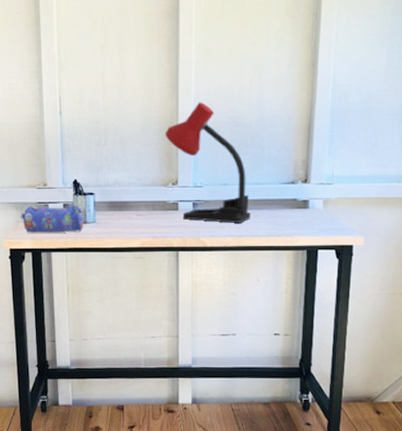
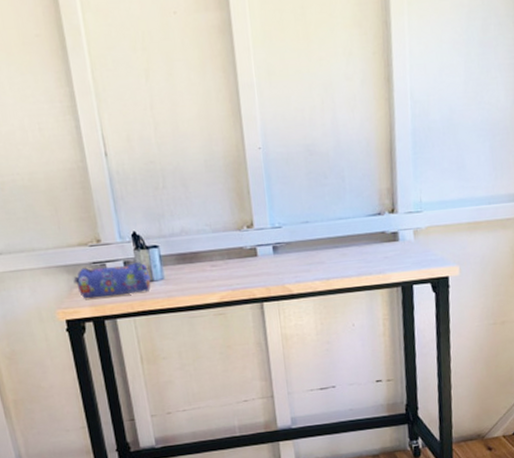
desk lamp: present [165,101,251,223] -> none [232,129,338,266]

